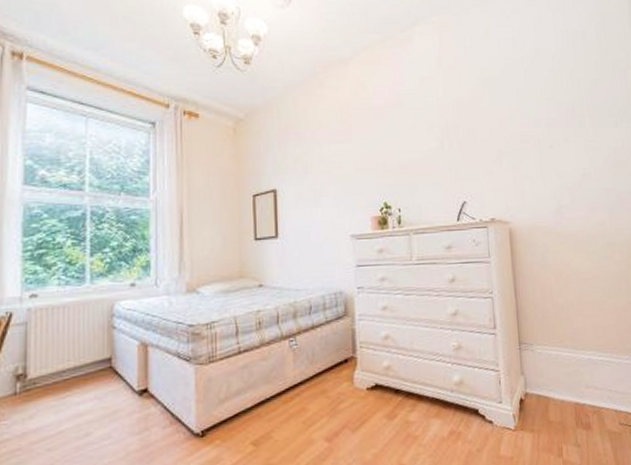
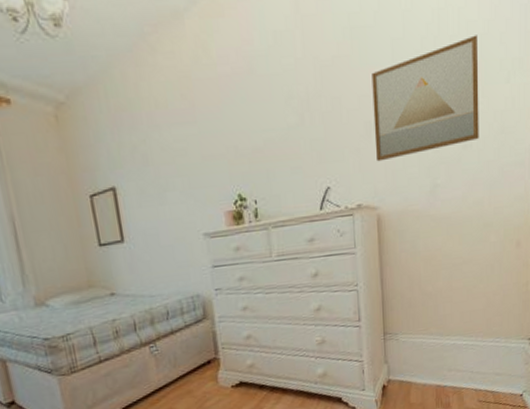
wall art: none [501,89,596,183] -> present [372,35,479,162]

